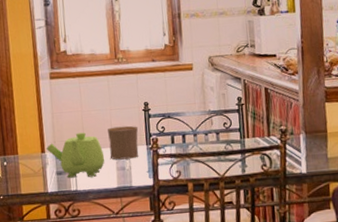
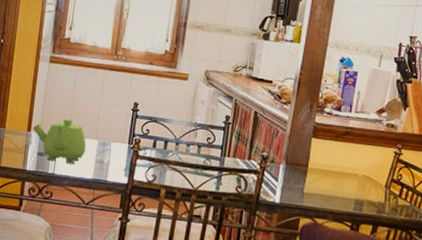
cup: present [108,125,139,160] -> none [92,120,124,154]

